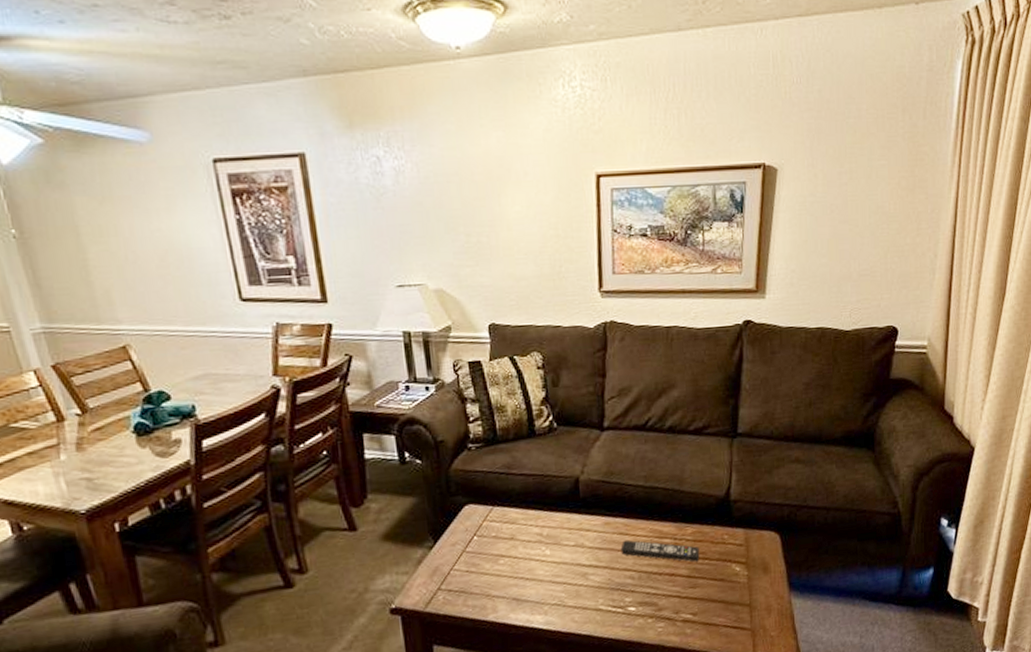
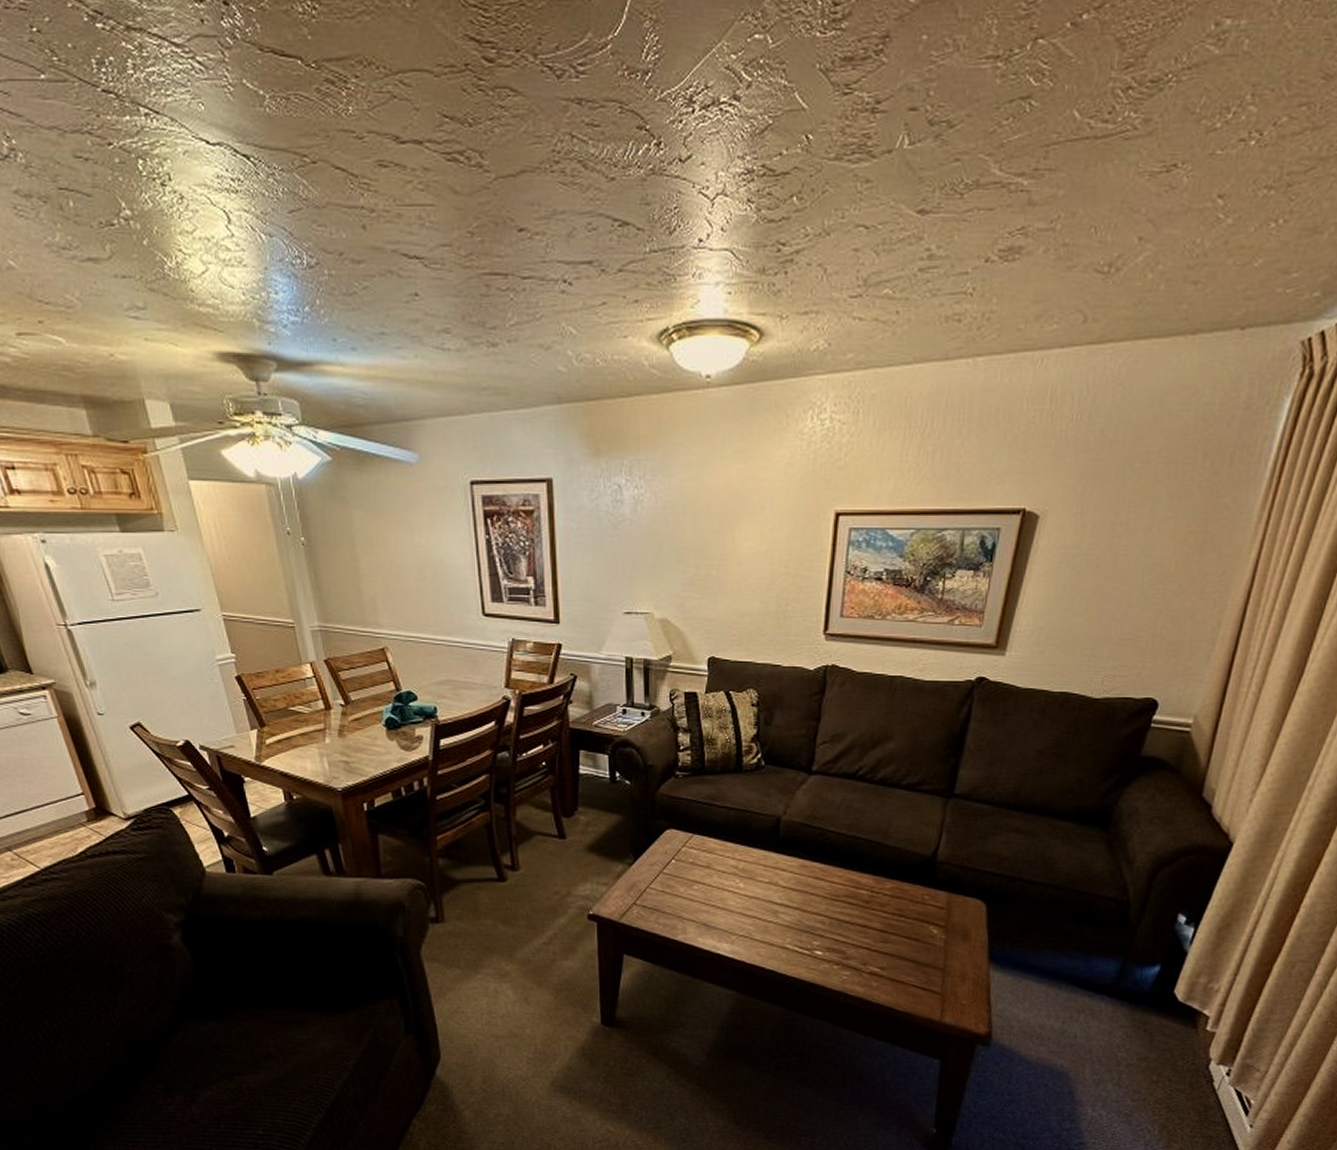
remote control: present [620,539,700,562] -> none [814,885,897,918]

